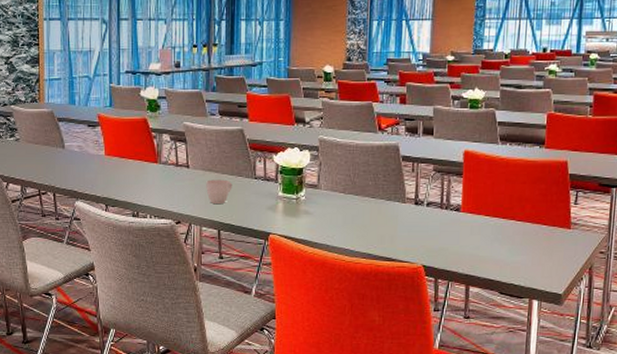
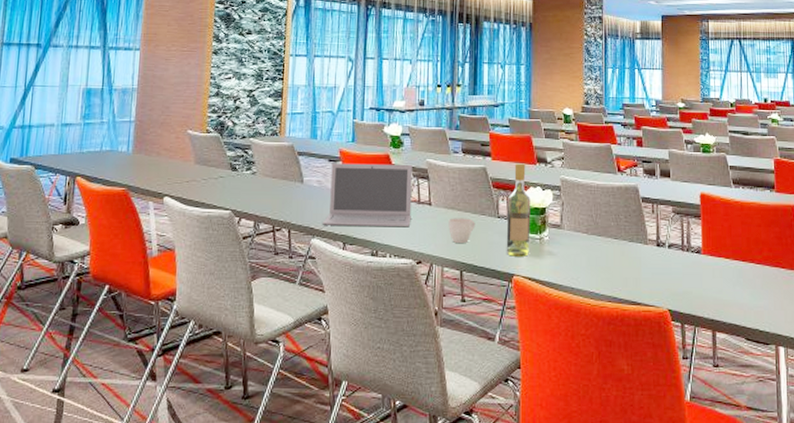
laptop: none [84,128,170,190] -> present [321,163,413,228]
bottle: none [263,124,288,216] -> present [506,163,531,257]

